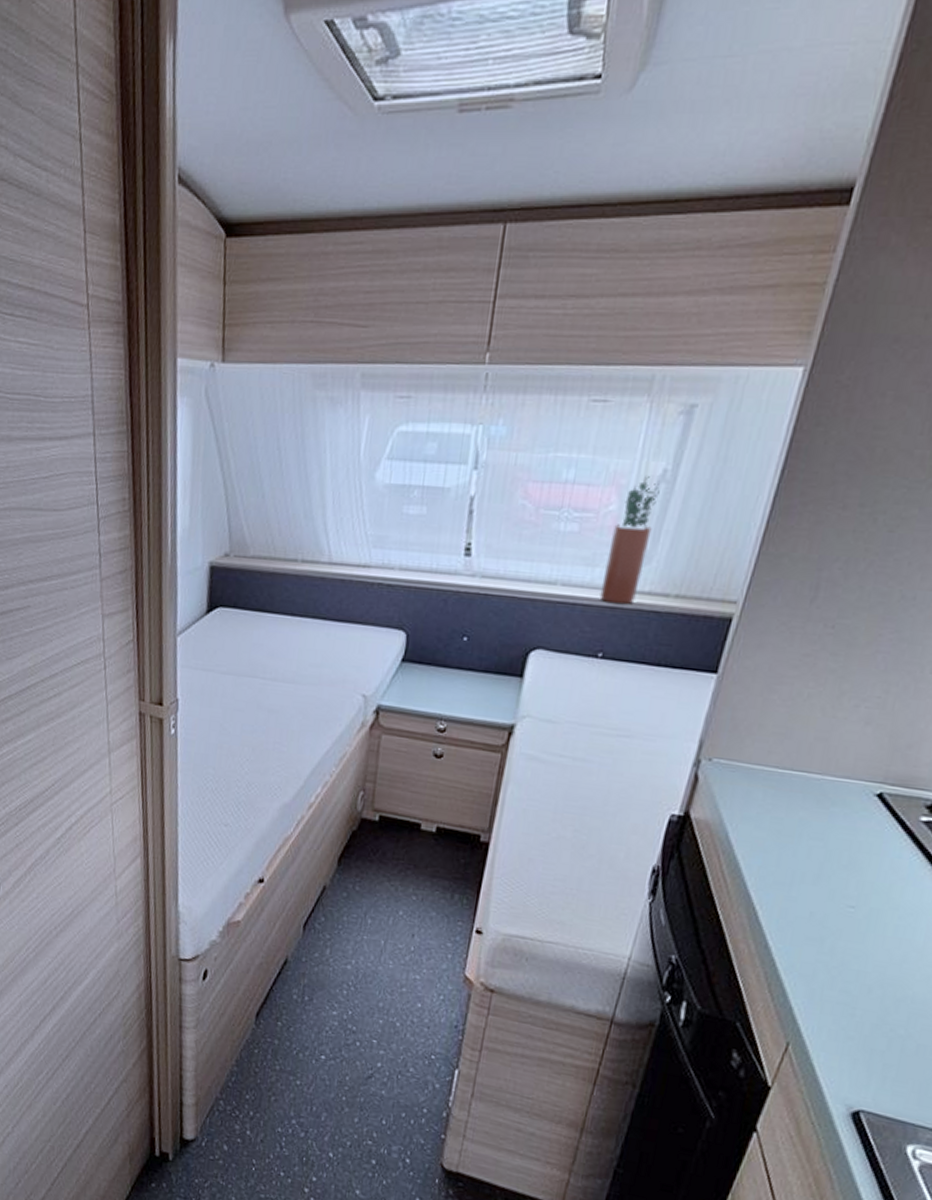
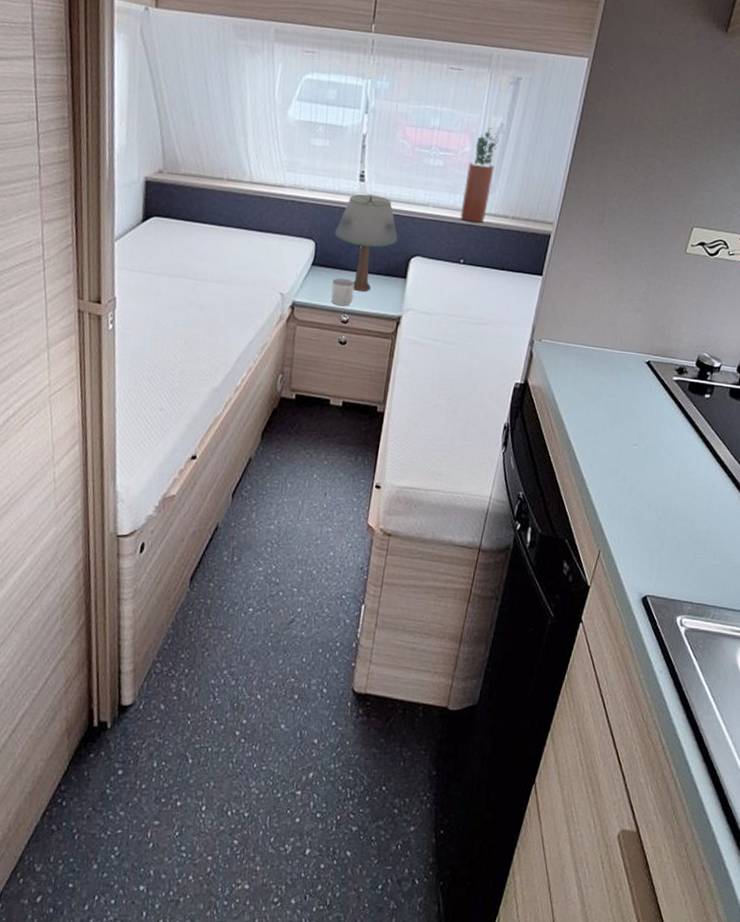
mug: none [424,676,455,712] -> present [331,277,355,307]
table lamp: none [430,572,515,695] -> present [334,194,399,292]

